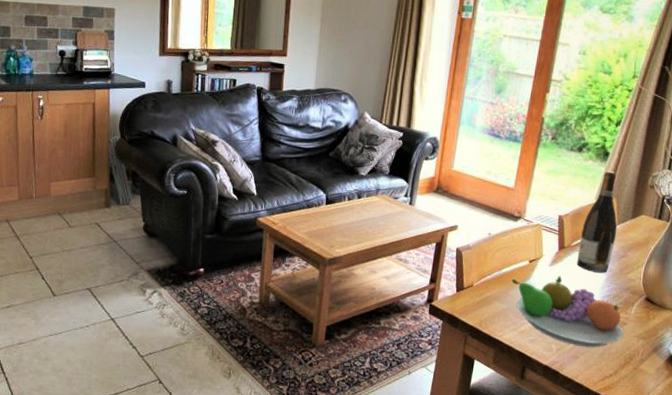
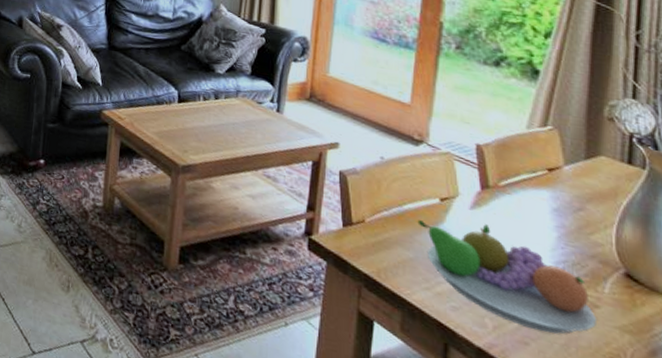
wine bottle: present [577,171,617,273] -> none [510,93,565,229]

